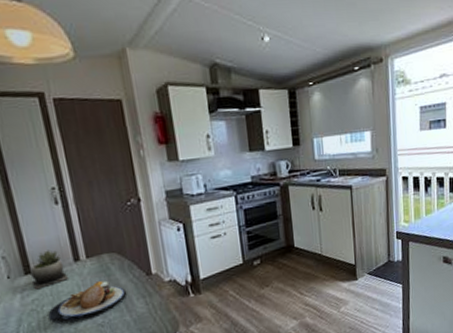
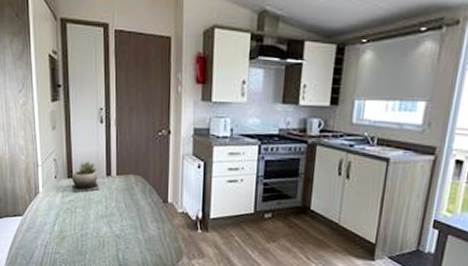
plate: present [48,280,127,323] -> none [79,198,144,228]

